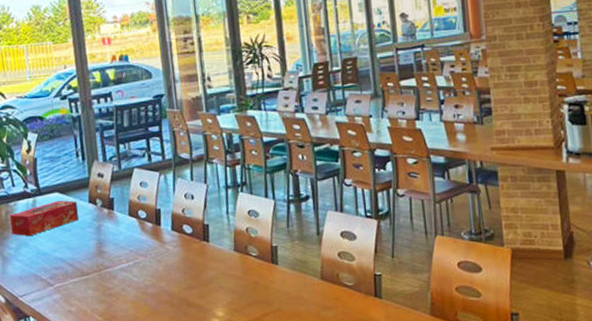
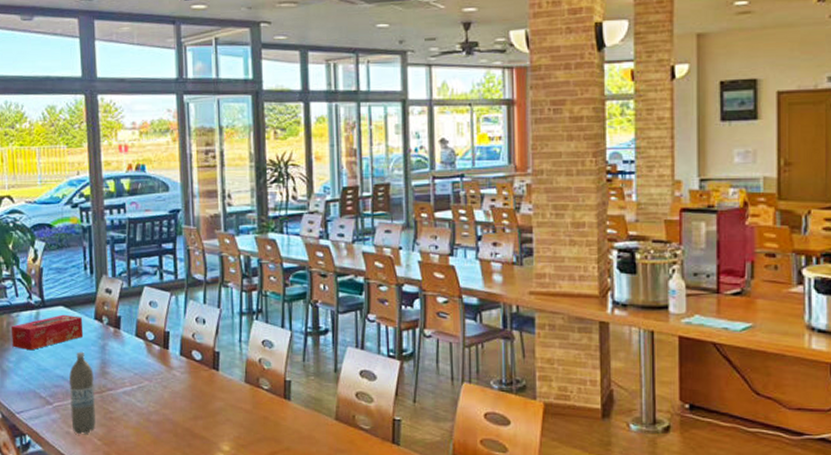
water bottle: none [68,234,96,313] -> present [69,351,96,435]

